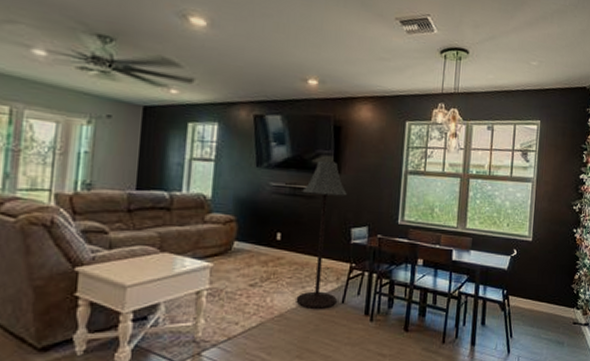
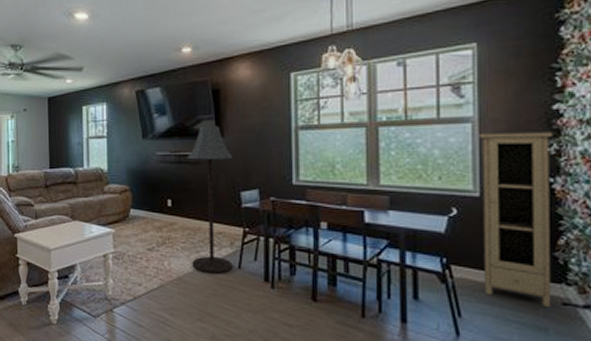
cupboard: none [529,191,579,326] -> present [479,132,554,307]

